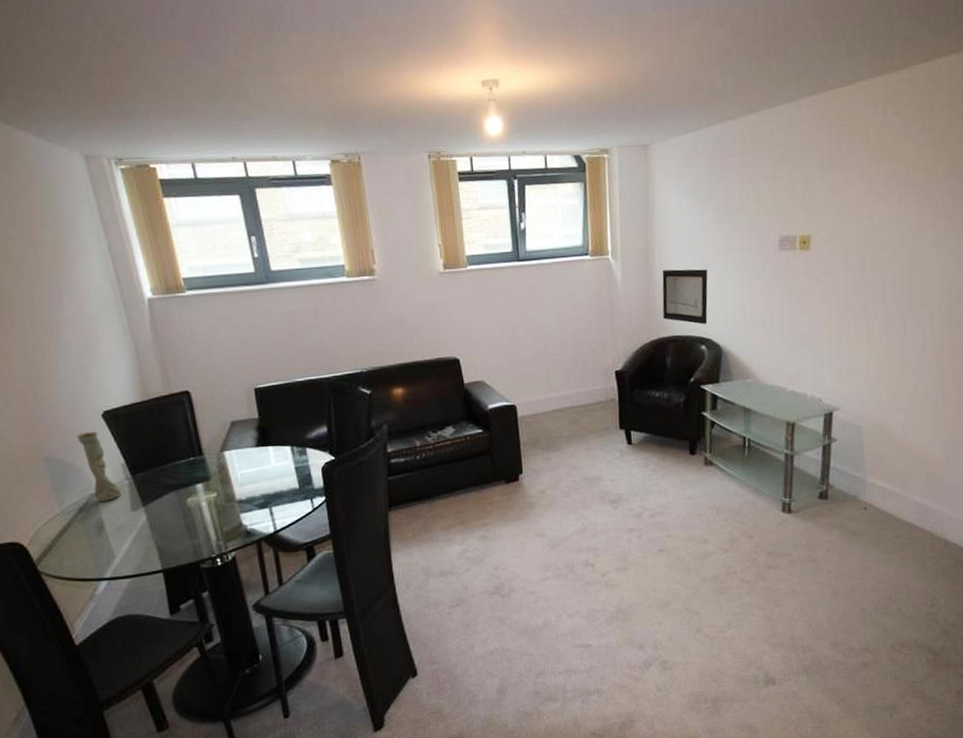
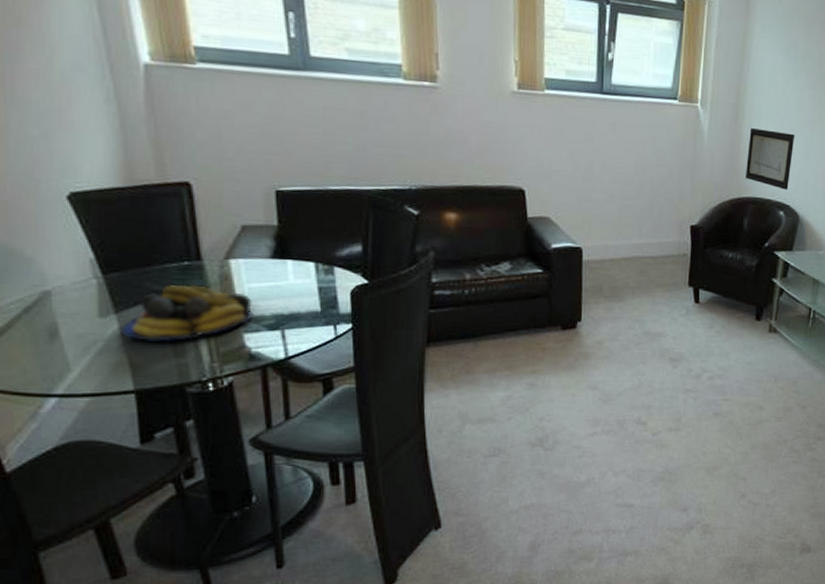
vase: present [76,432,121,502] -> none [28,215,86,302]
fruit bowl: none [148,477,246,528] -> present [120,285,253,342]

